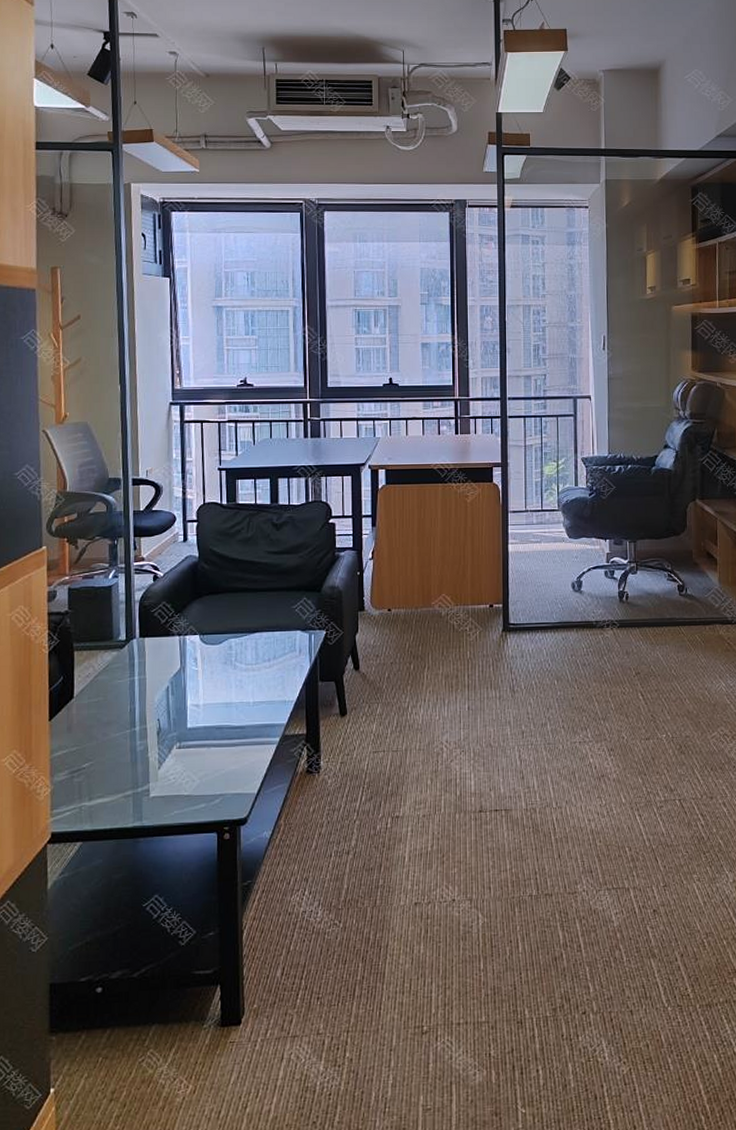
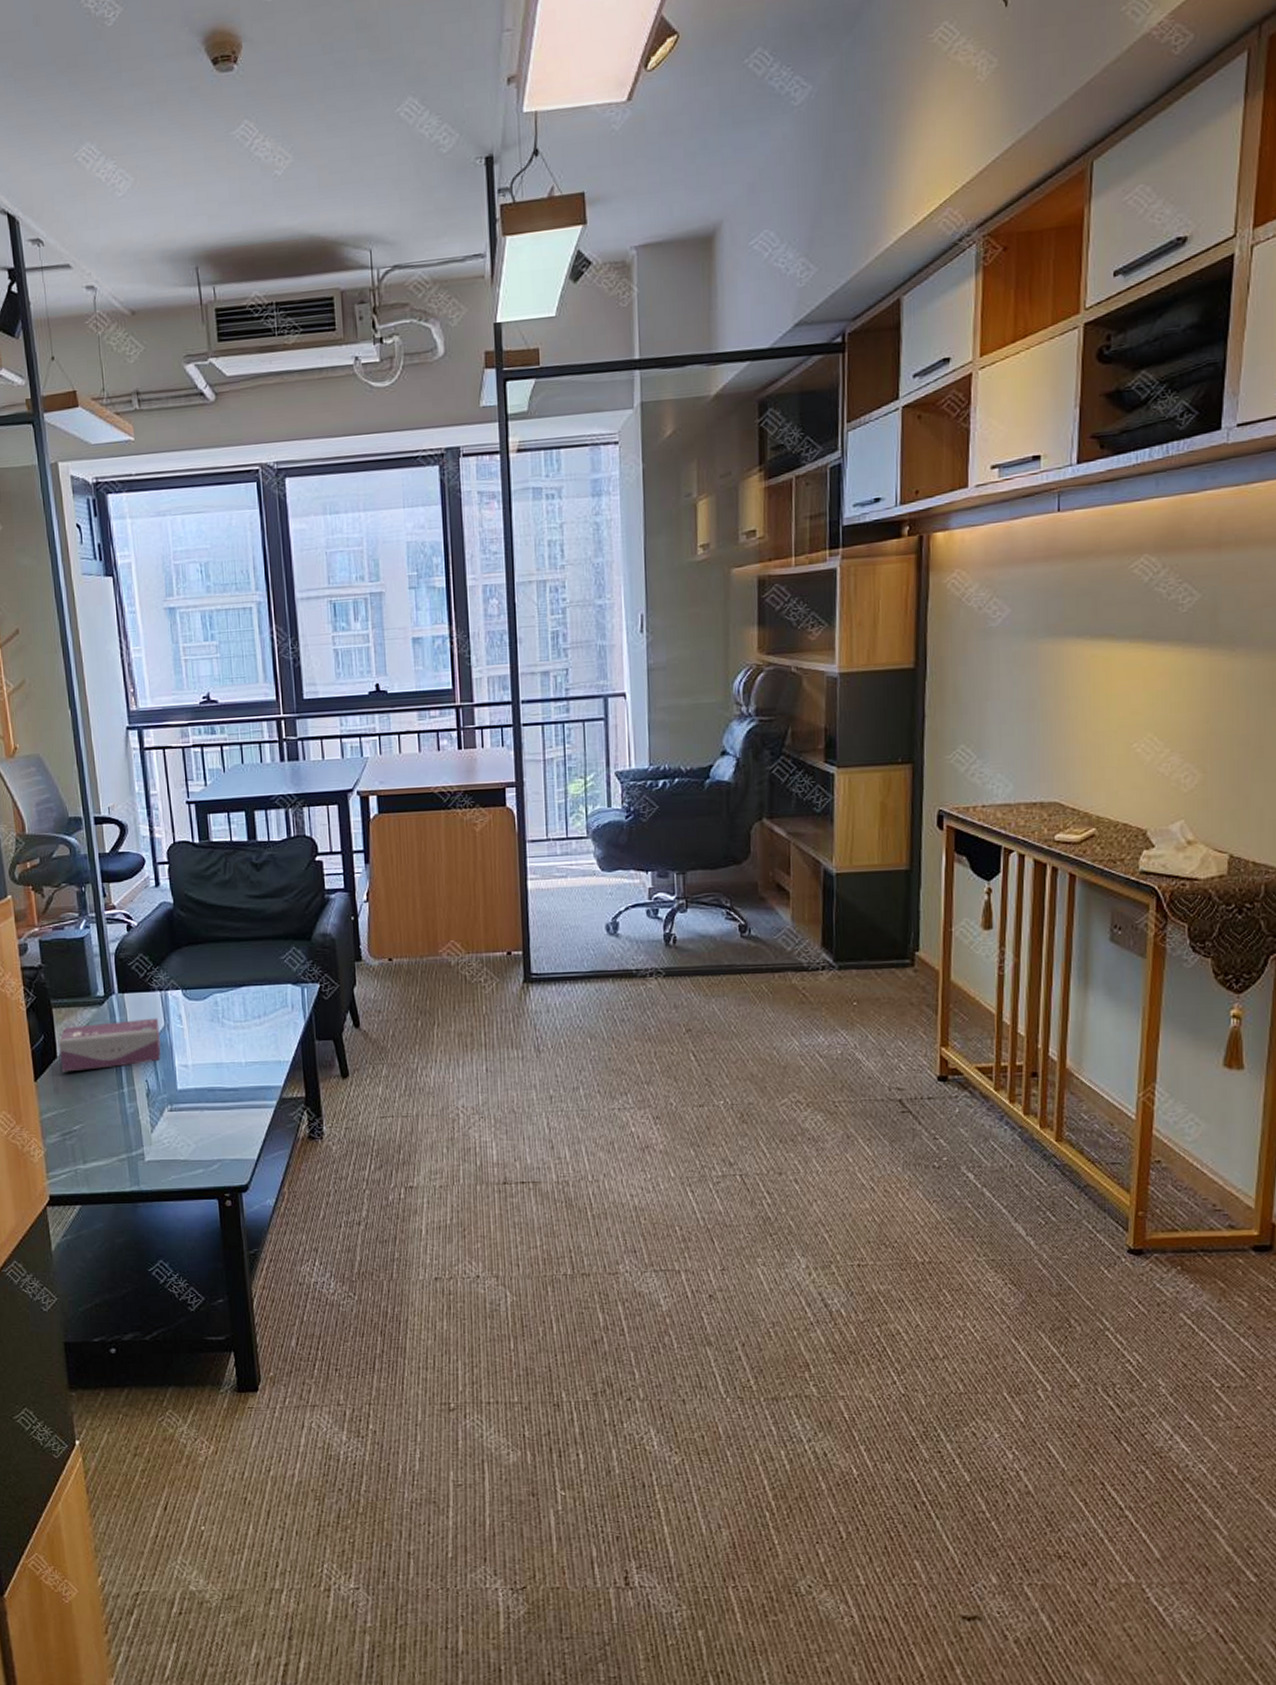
tissue box: none [76,660,175,712] -> present [59,1018,161,1072]

